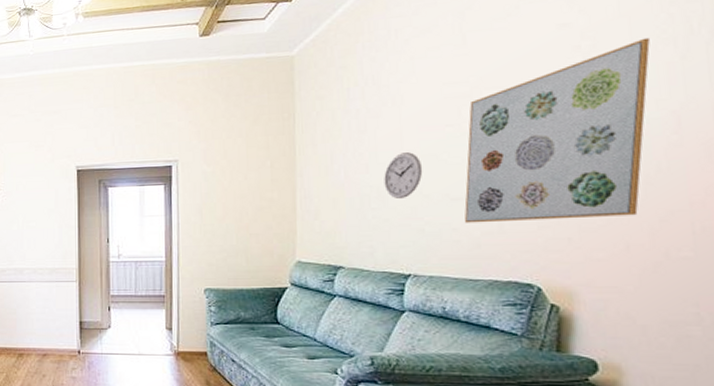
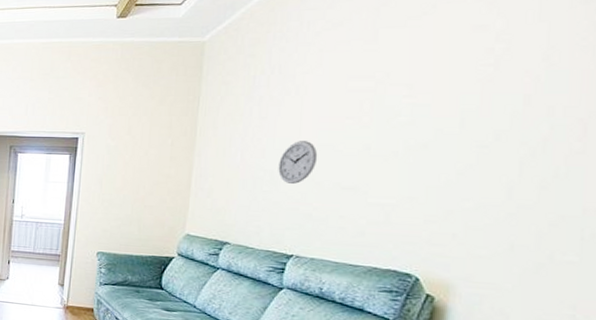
wall art: present [464,37,650,223] -> none [351,44,567,218]

